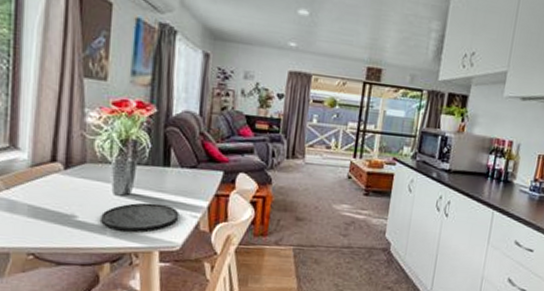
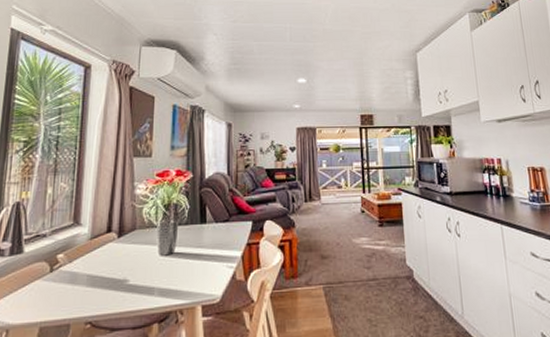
plate: present [101,202,179,232] -> none [149,258,217,290]

